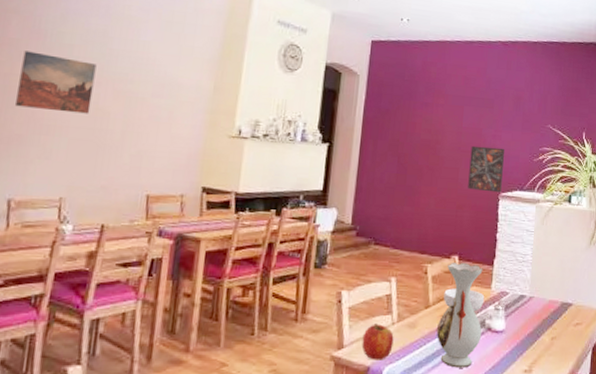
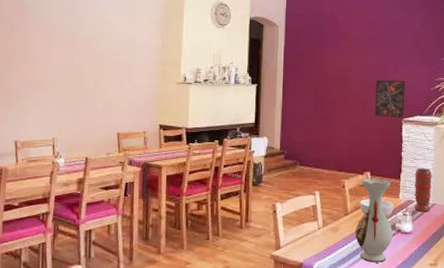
wall art: present [15,51,97,114] -> none [13,24,70,71]
apple: present [361,324,394,360] -> none [295,229,321,258]
spice grinder: none [508,252,531,307] -> present [414,167,432,212]

